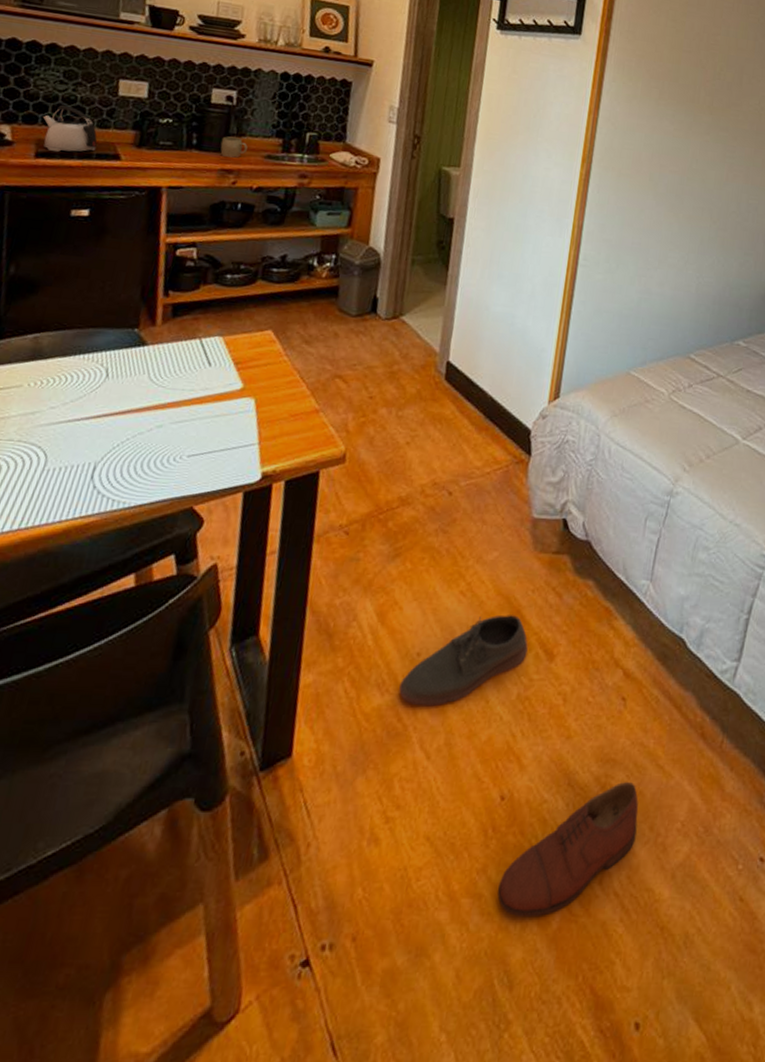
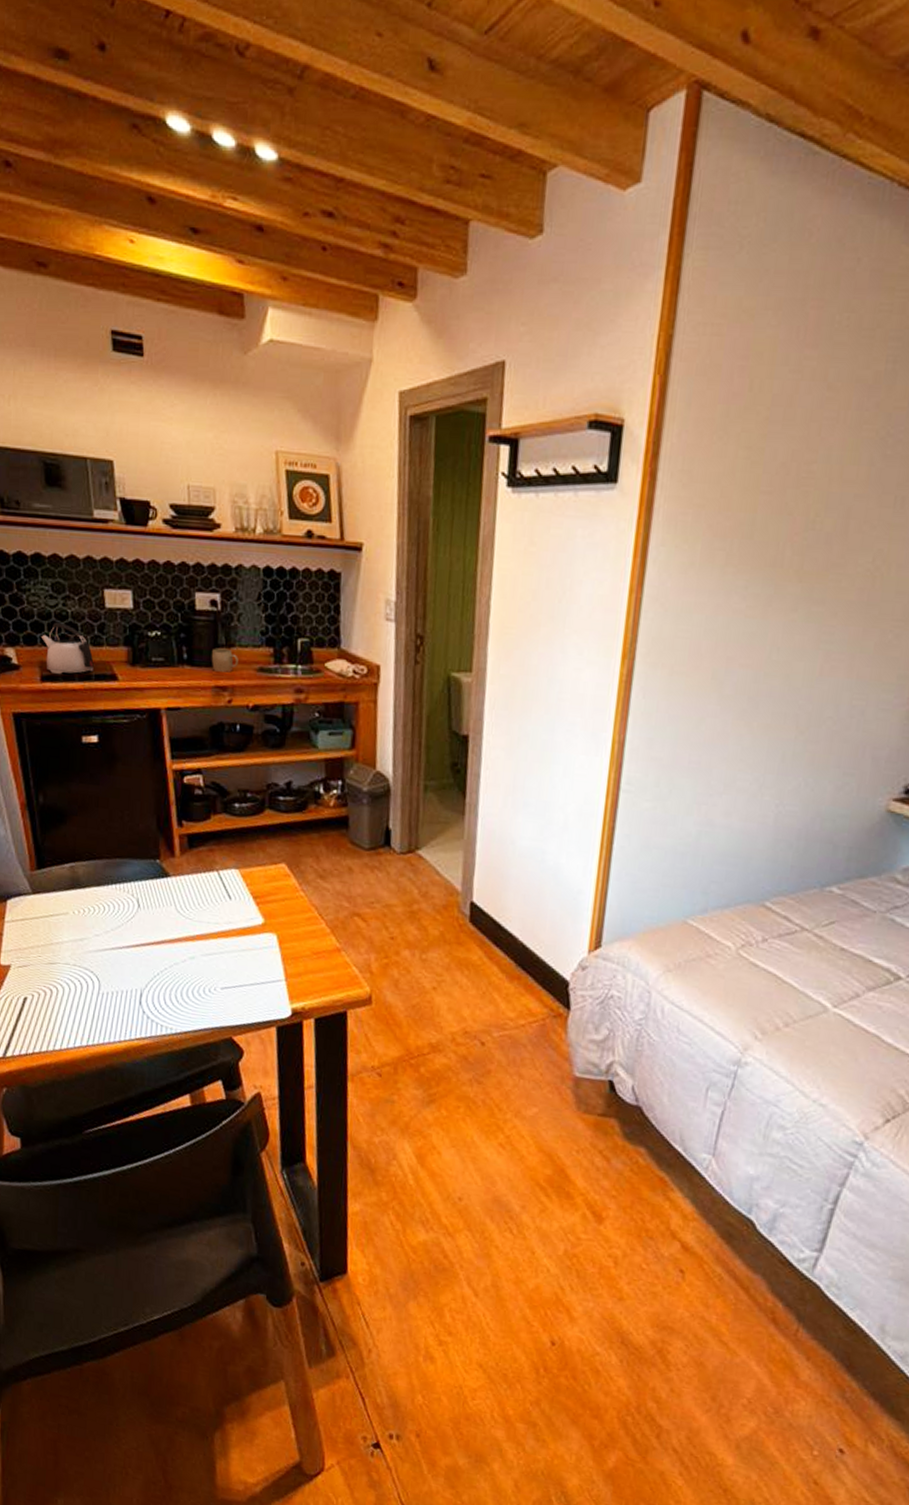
shoe: present [399,615,528,706] -> none [443,1170,574,1250]
shoe: present [497,782,639,918] -> none [552,1350,700,1454]

